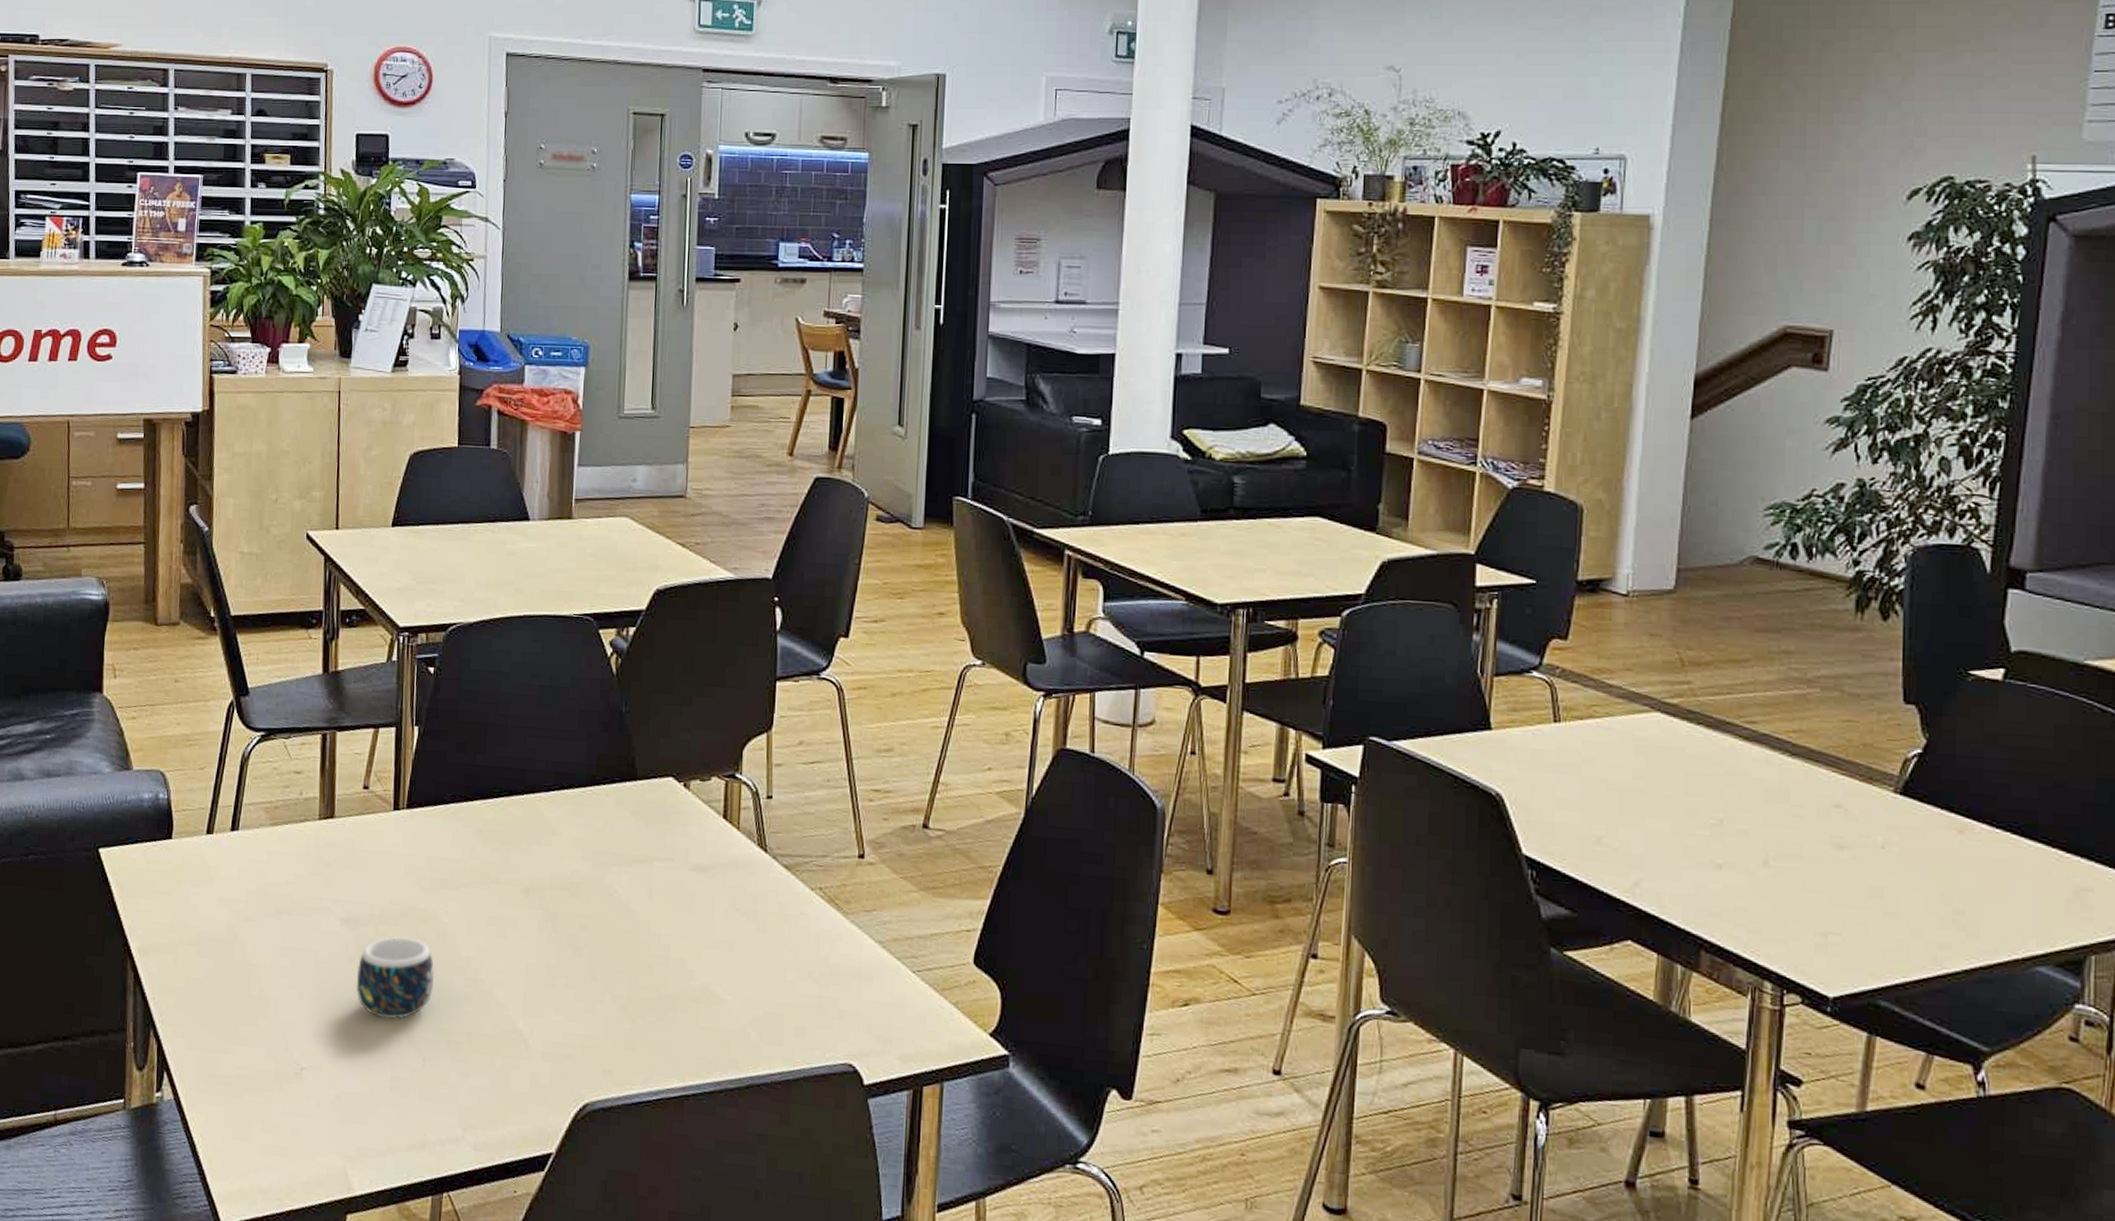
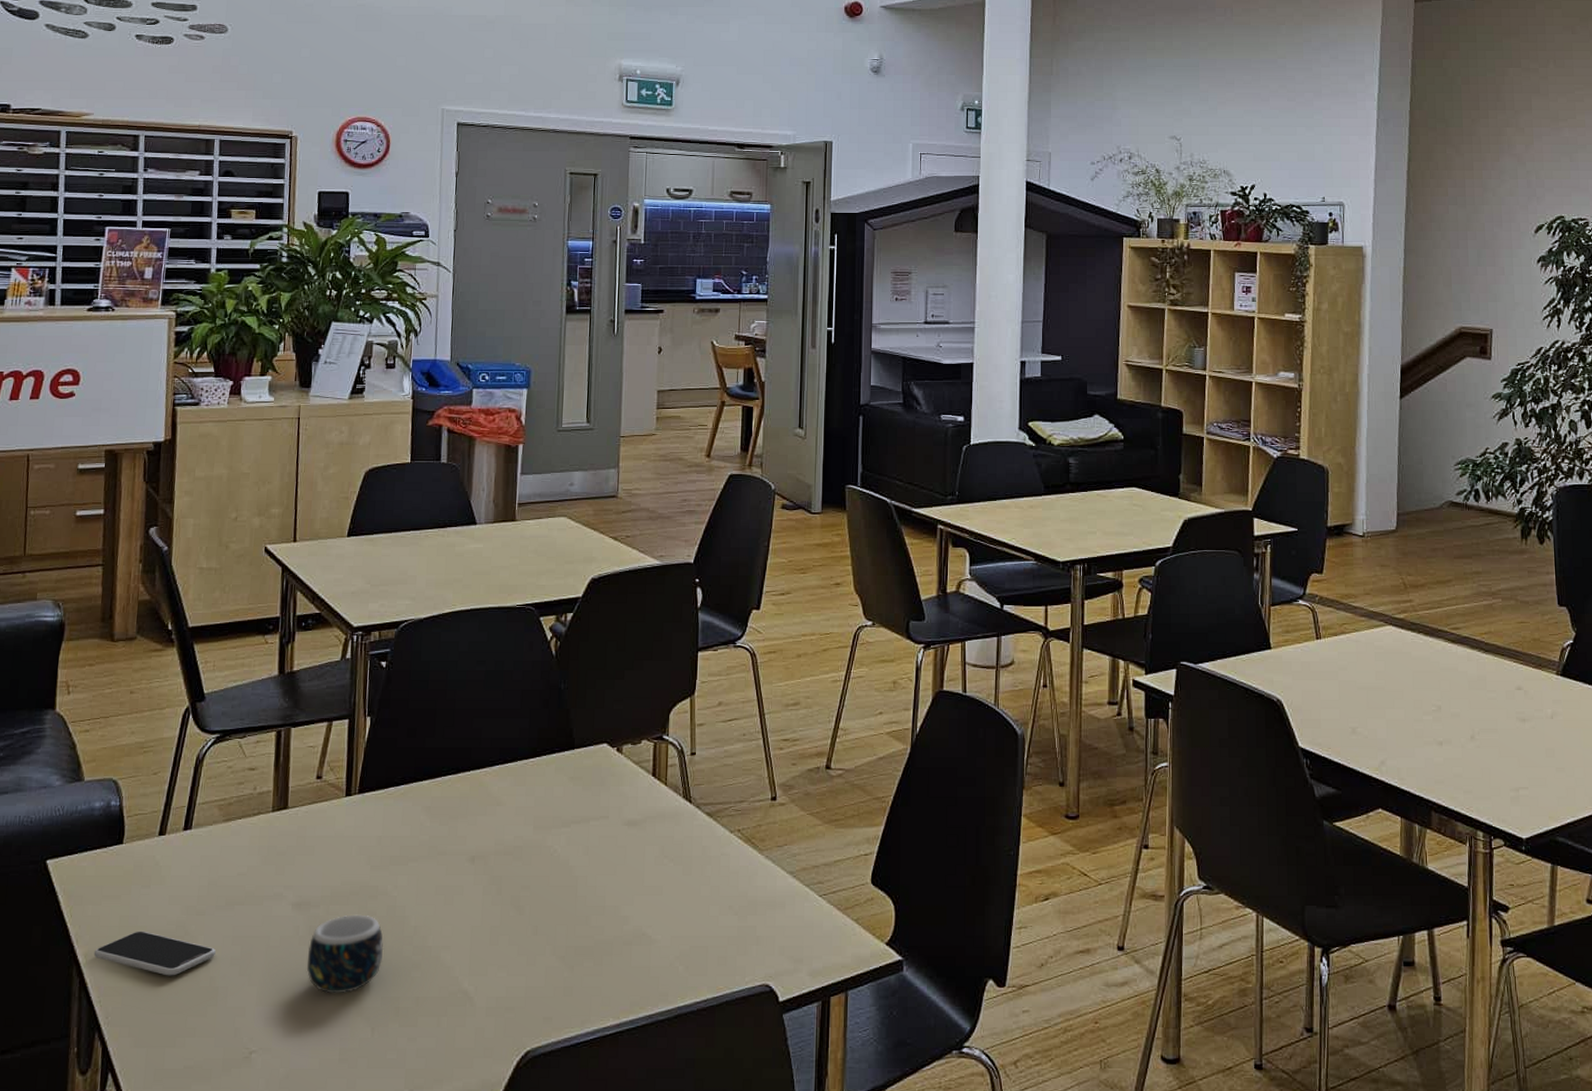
smartphone: none [146,930,265,981] -> present [93,931,216,976]

